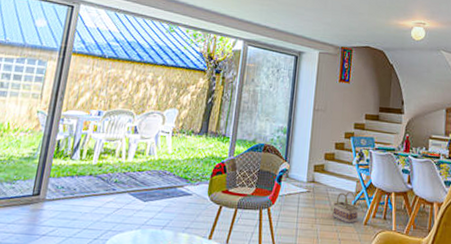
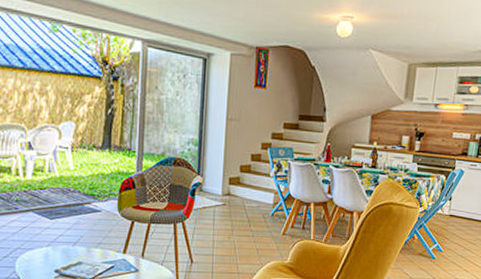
basket: present [332,192,358,225] -> none [249,203,276,235]

